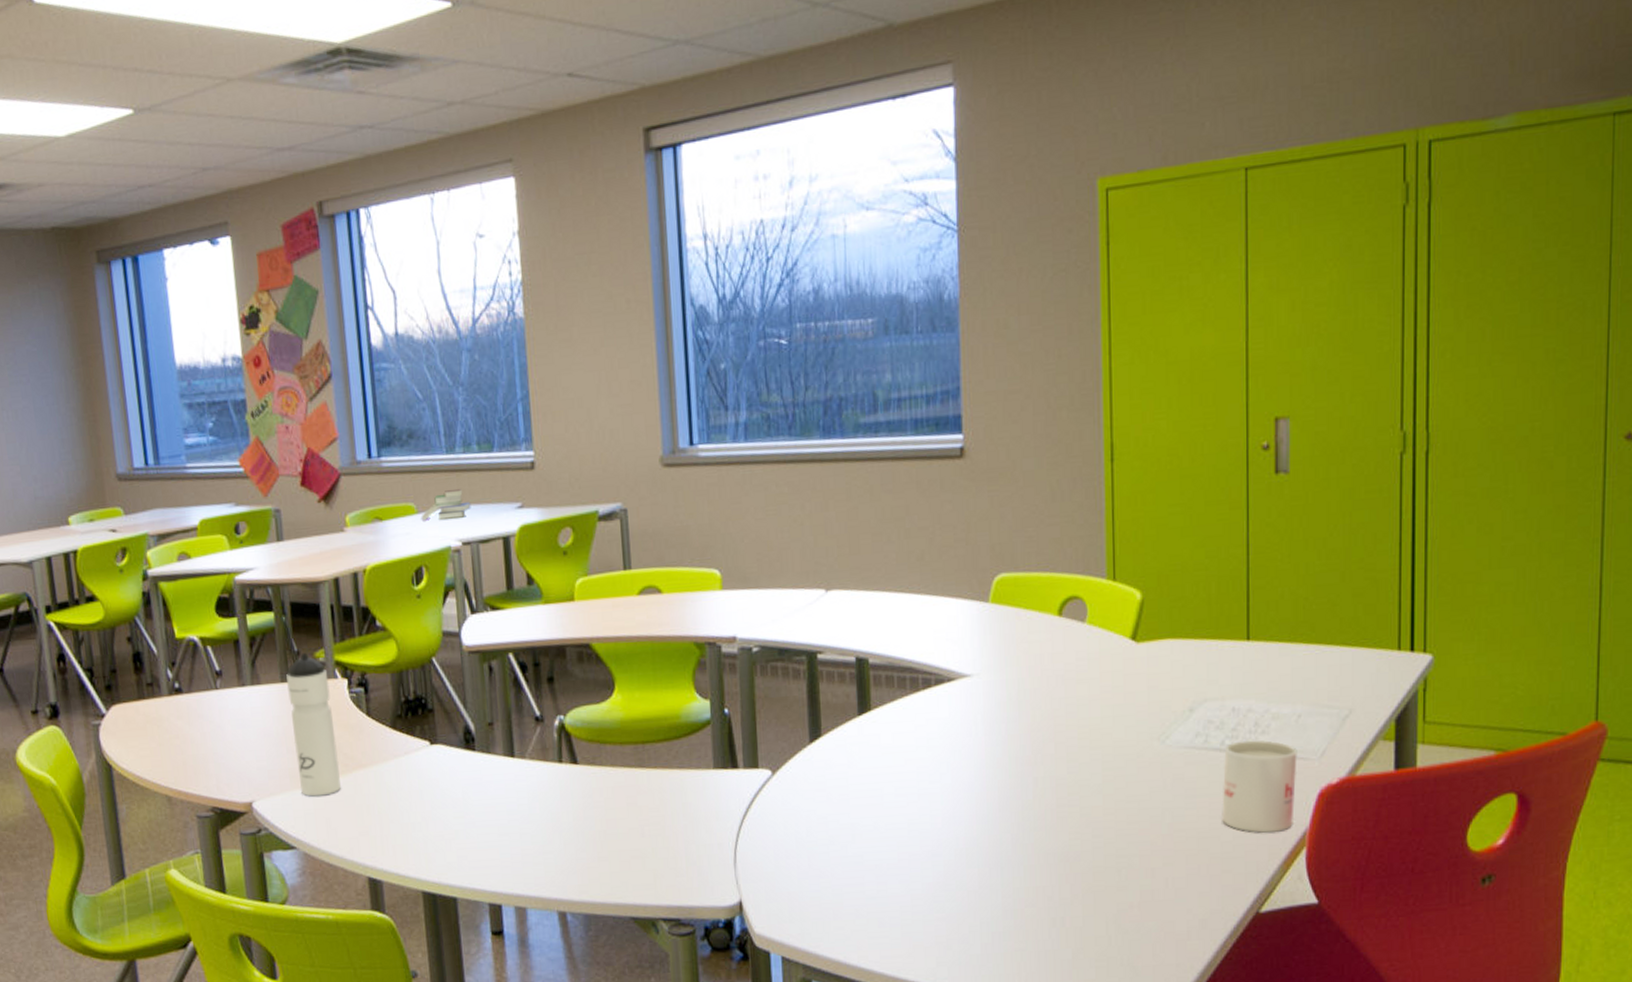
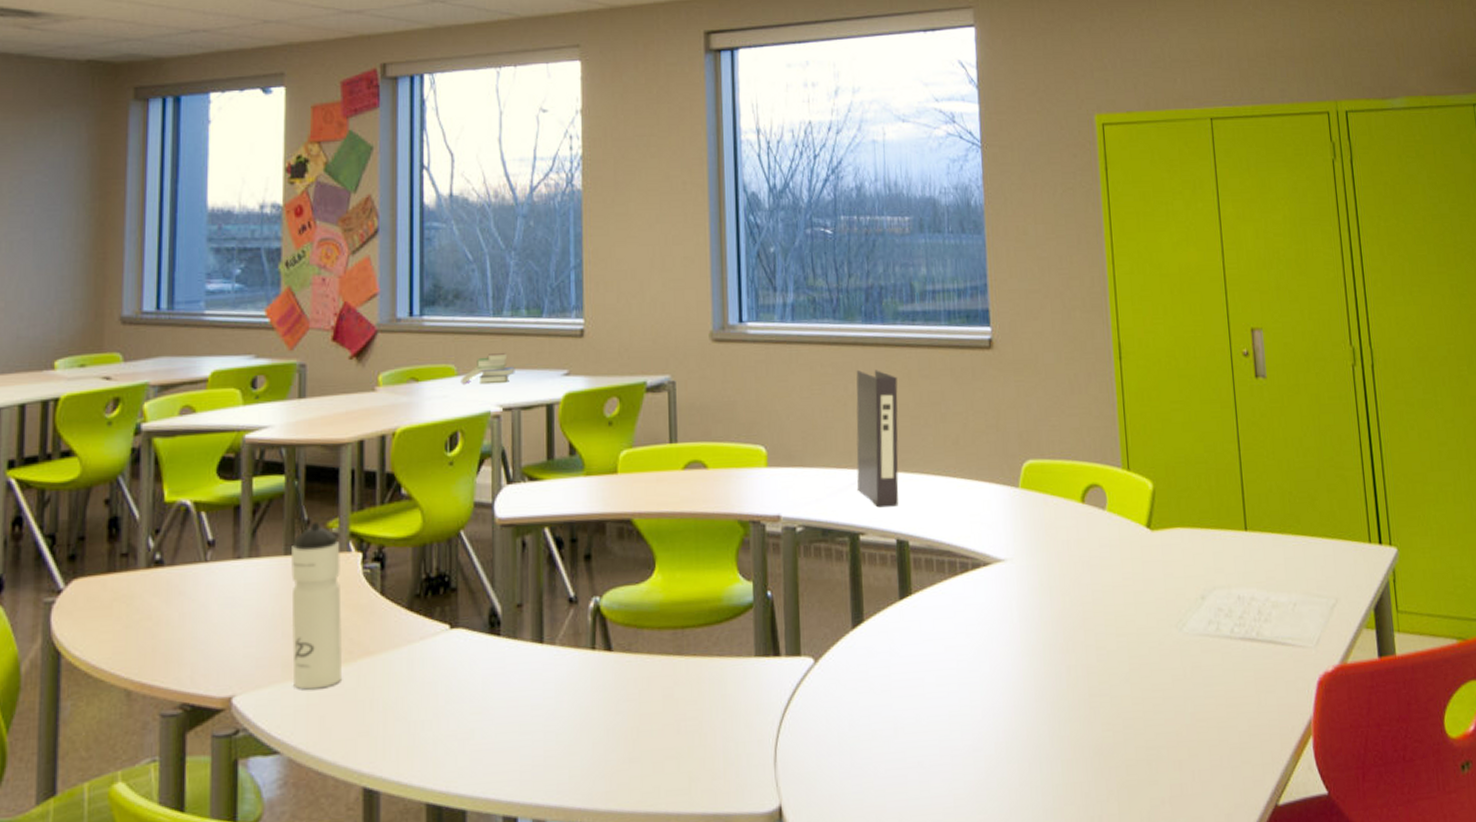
binder: none [813,486,859,626] -> present [856,369,899,507]
mug: present [1222,740,1297,833] -> none [1234,628,1300,722]

